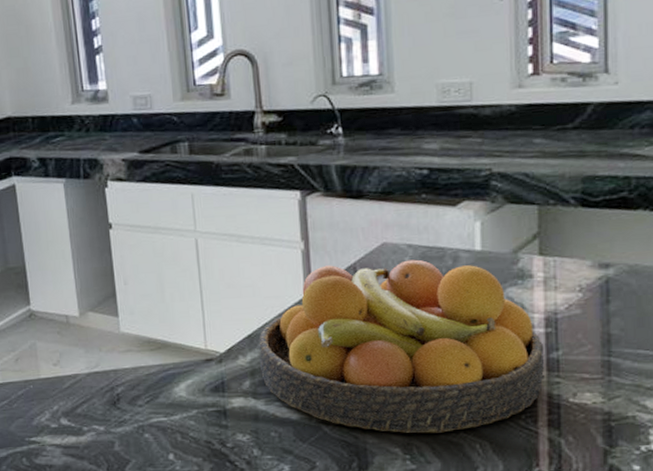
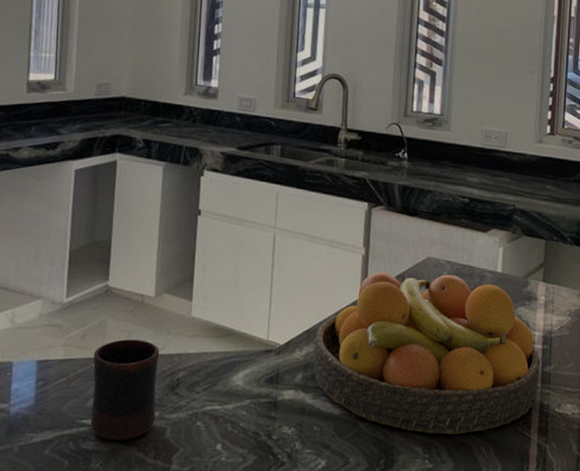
mug: none [29,359,102,455] -> present [90,339,160,440]

